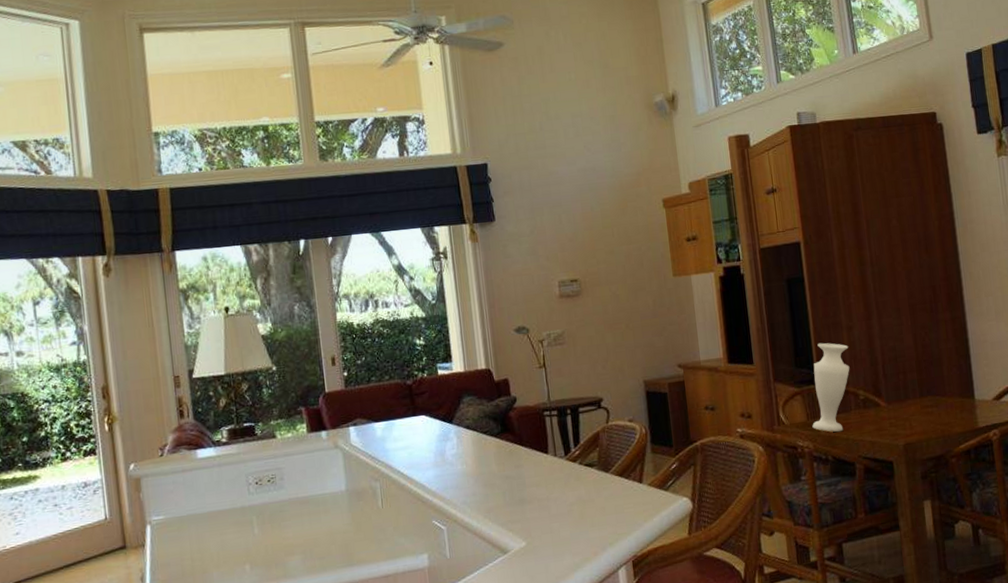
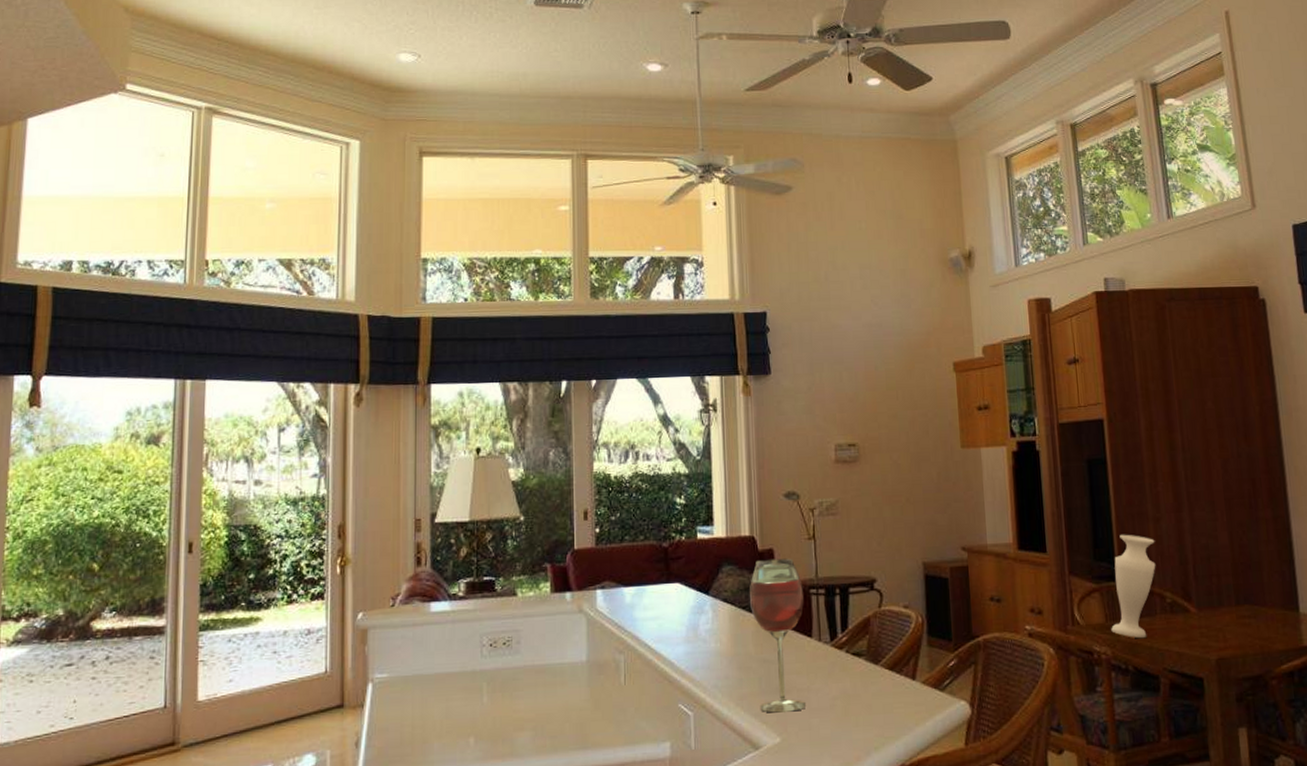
wineglass: none [489,385,547,522] -> present [750,558,807,713]

